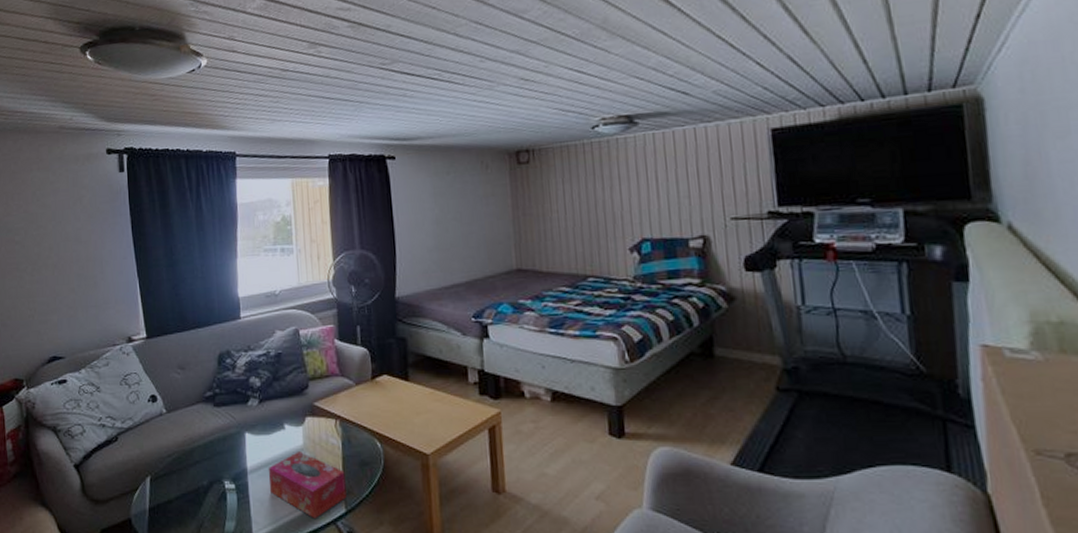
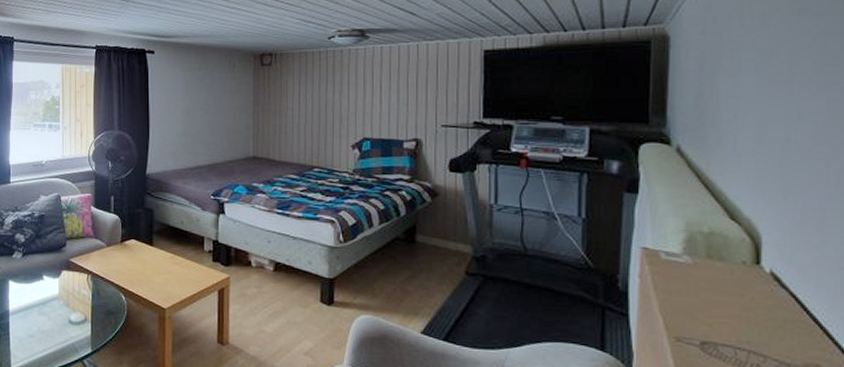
tissue box: present [268,452,347,518] -> none [27,299,93,356]

